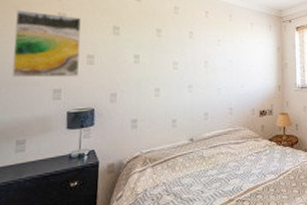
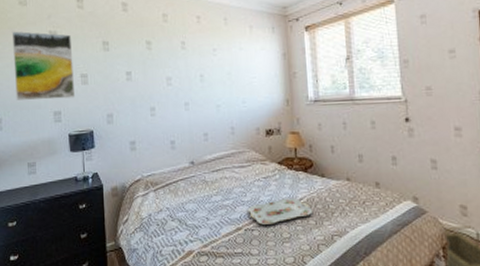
serving tray: none [240,170,296,195] -> present [247,198,312,225]

